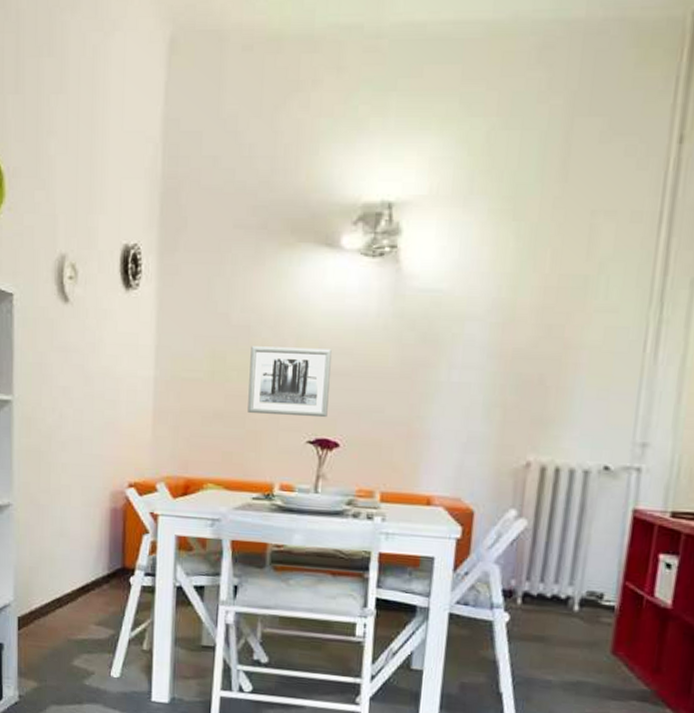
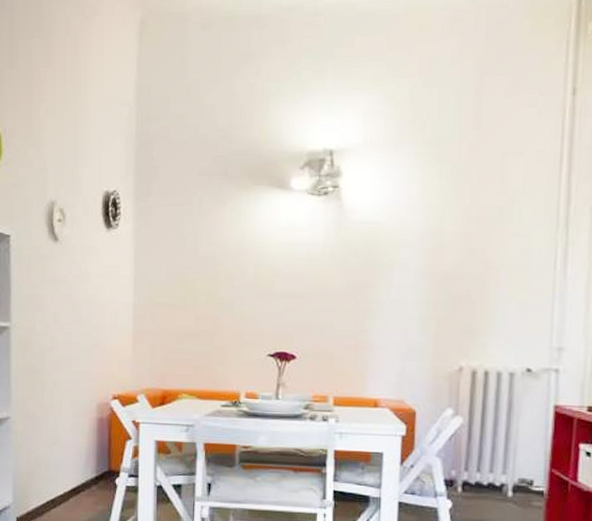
wall art: present [248,346,332,418] -> none [215,274,286,334]

